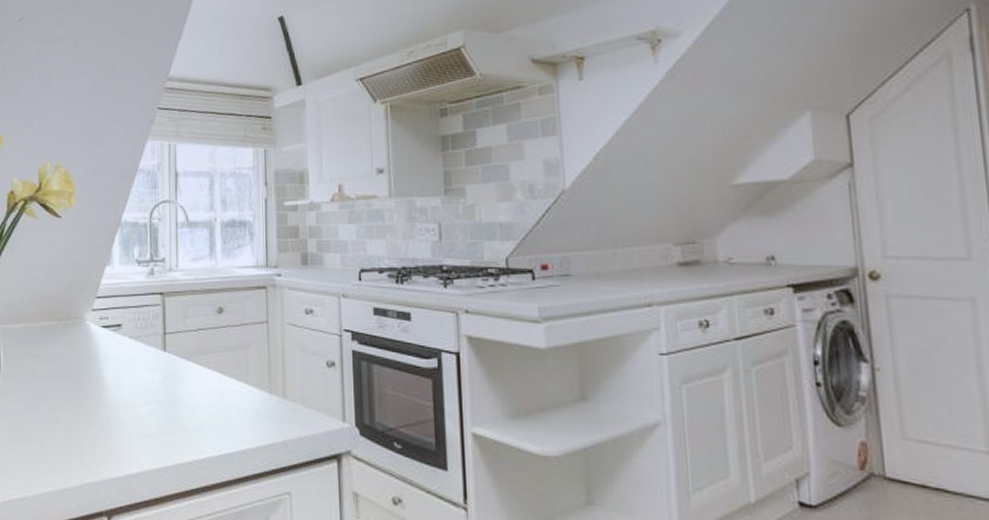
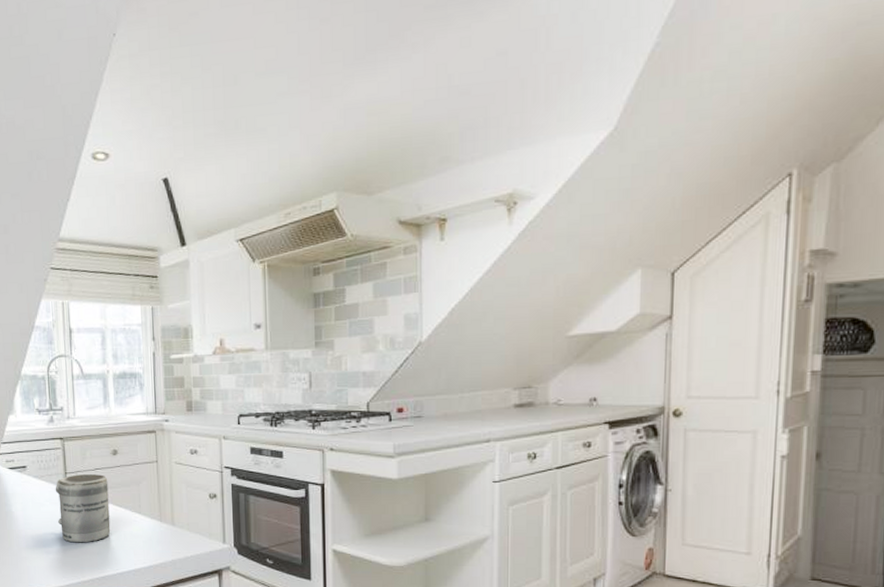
mug: none [152,334,213,417] -> present [55,473,111,543]

